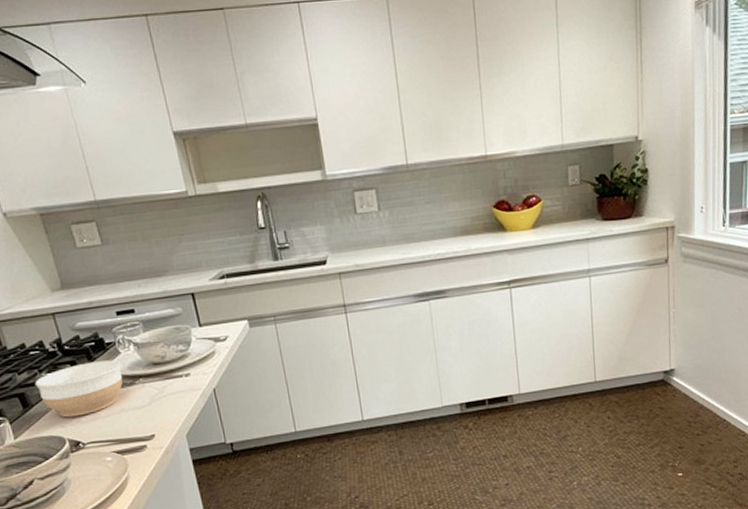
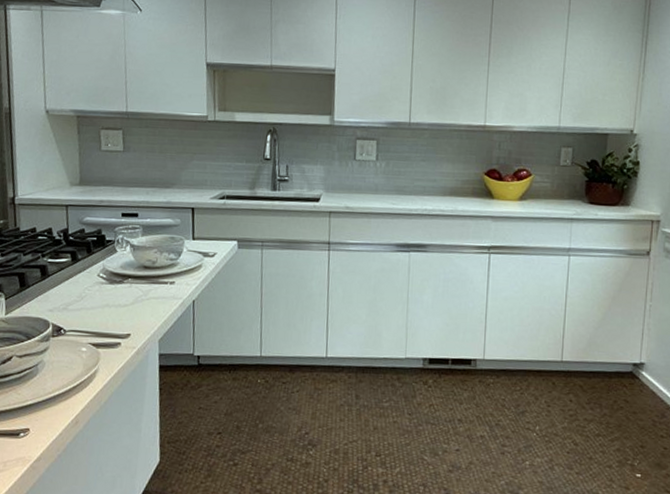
bowl: present [34,360,123,418] -> none [35,255,116,304]

